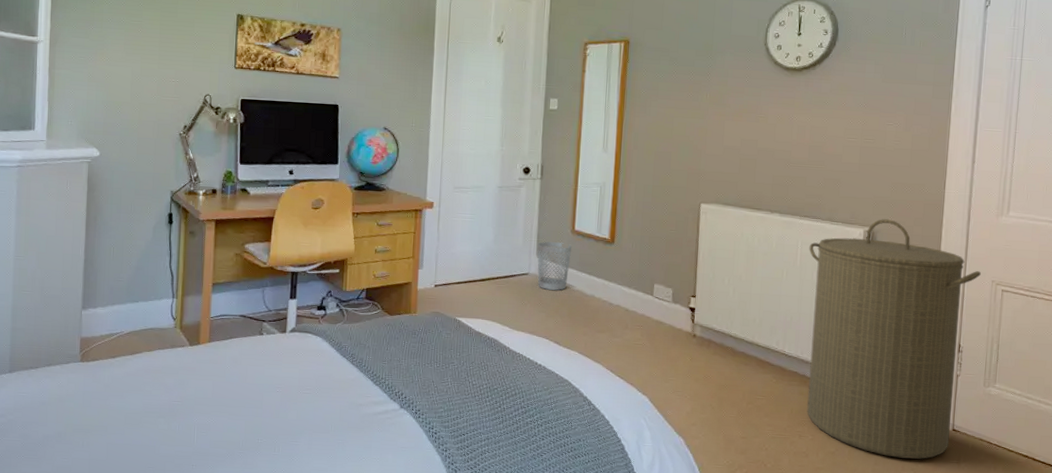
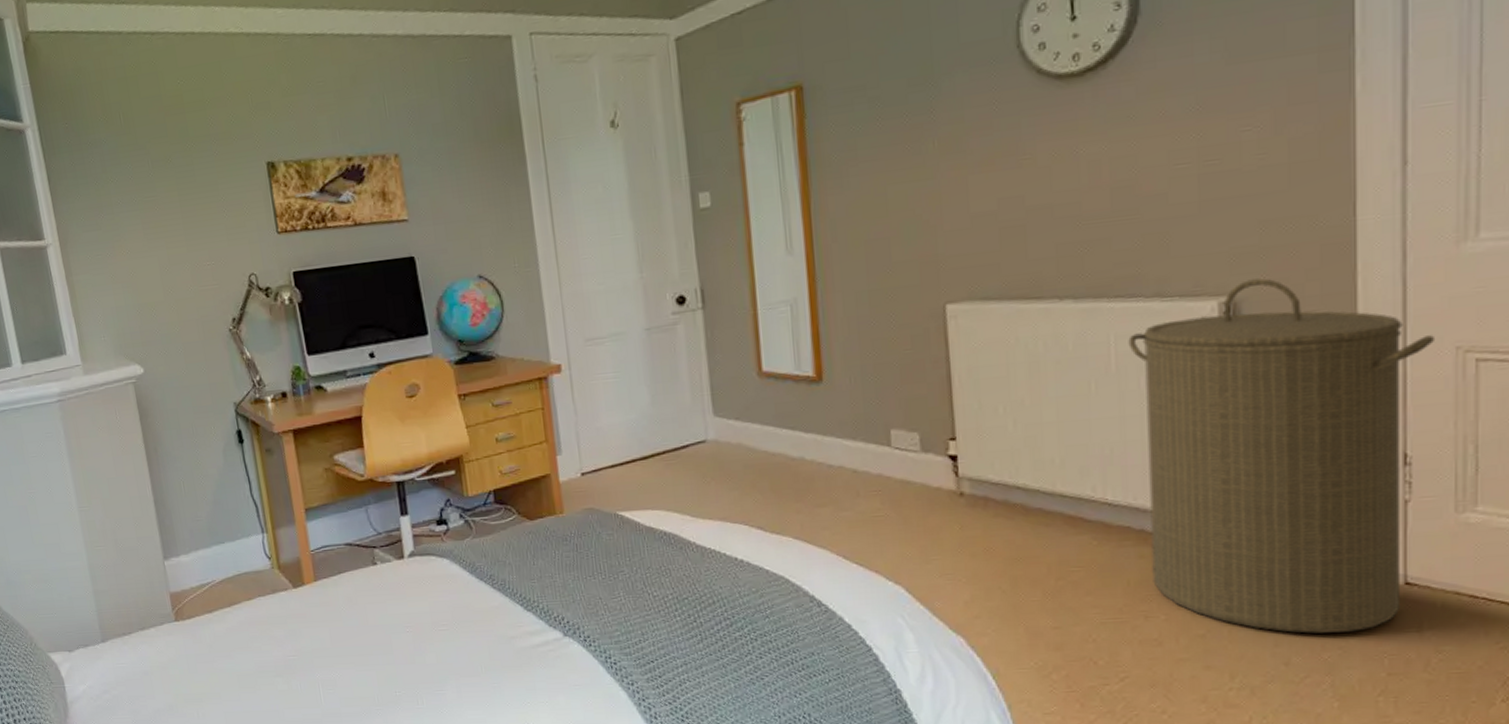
wastebasket: present [537,241,572,290] -> none [712,391,763,459]

